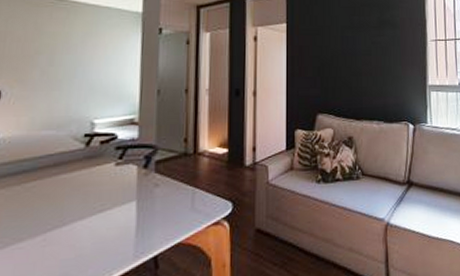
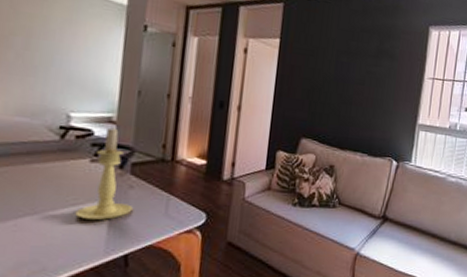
candle holder: none [103,129,159,225] -> present [75,127,133,221]

